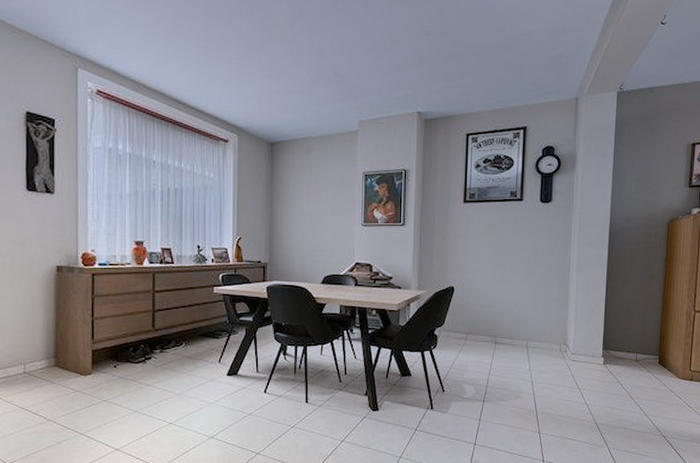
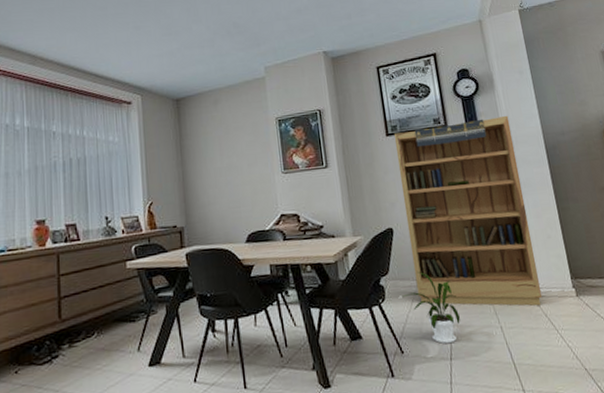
house plant: none [452,327,499,389] -> present [402,272,460,344]
bookshelf: none [466,196,582,368] -> present [393,115,542,306]

